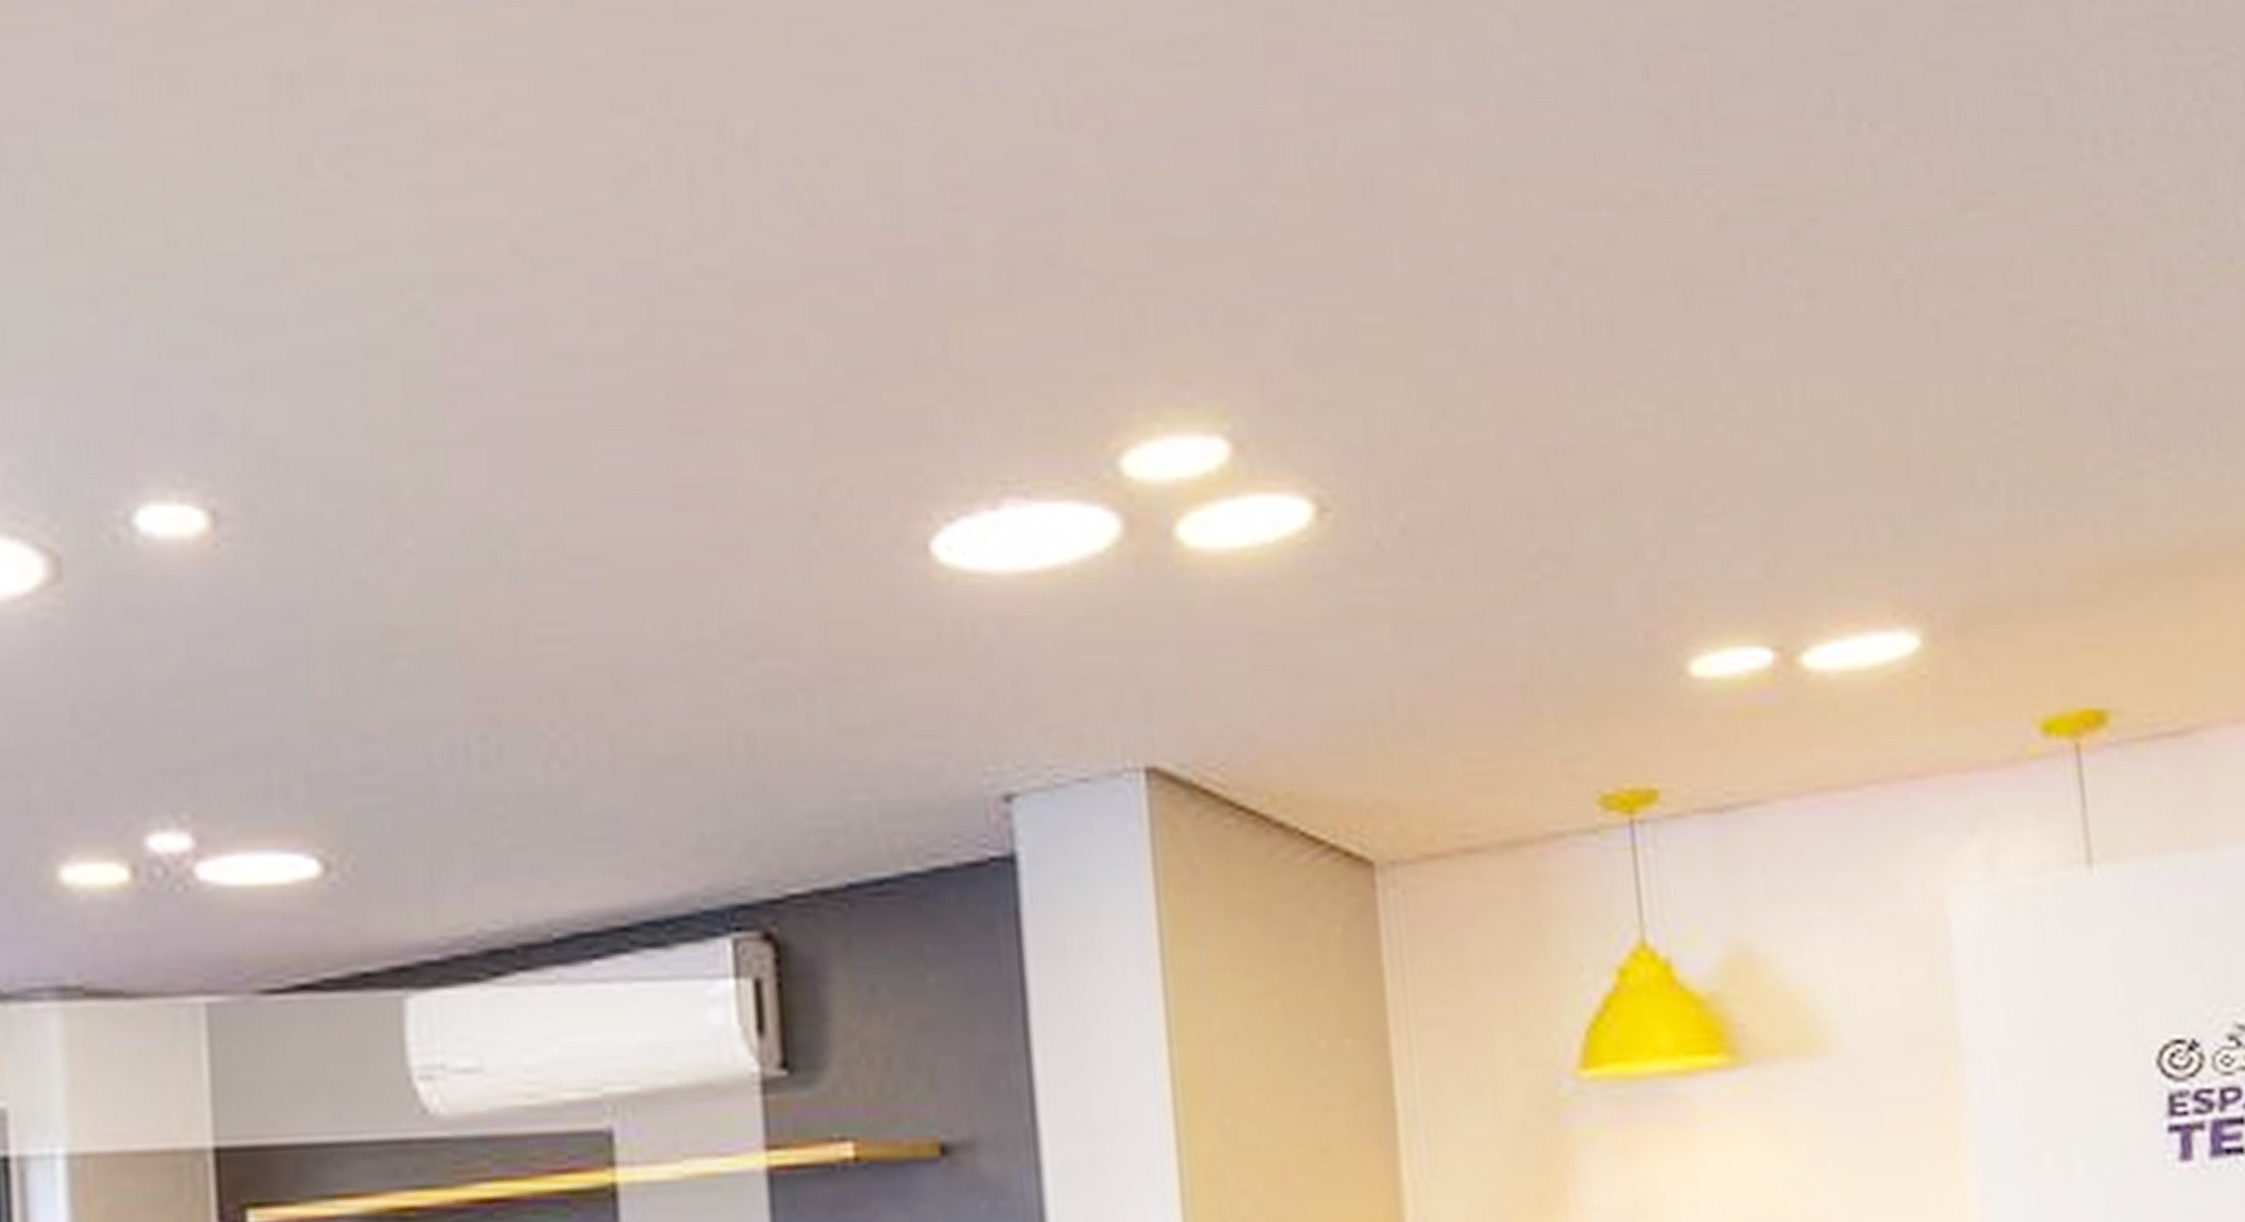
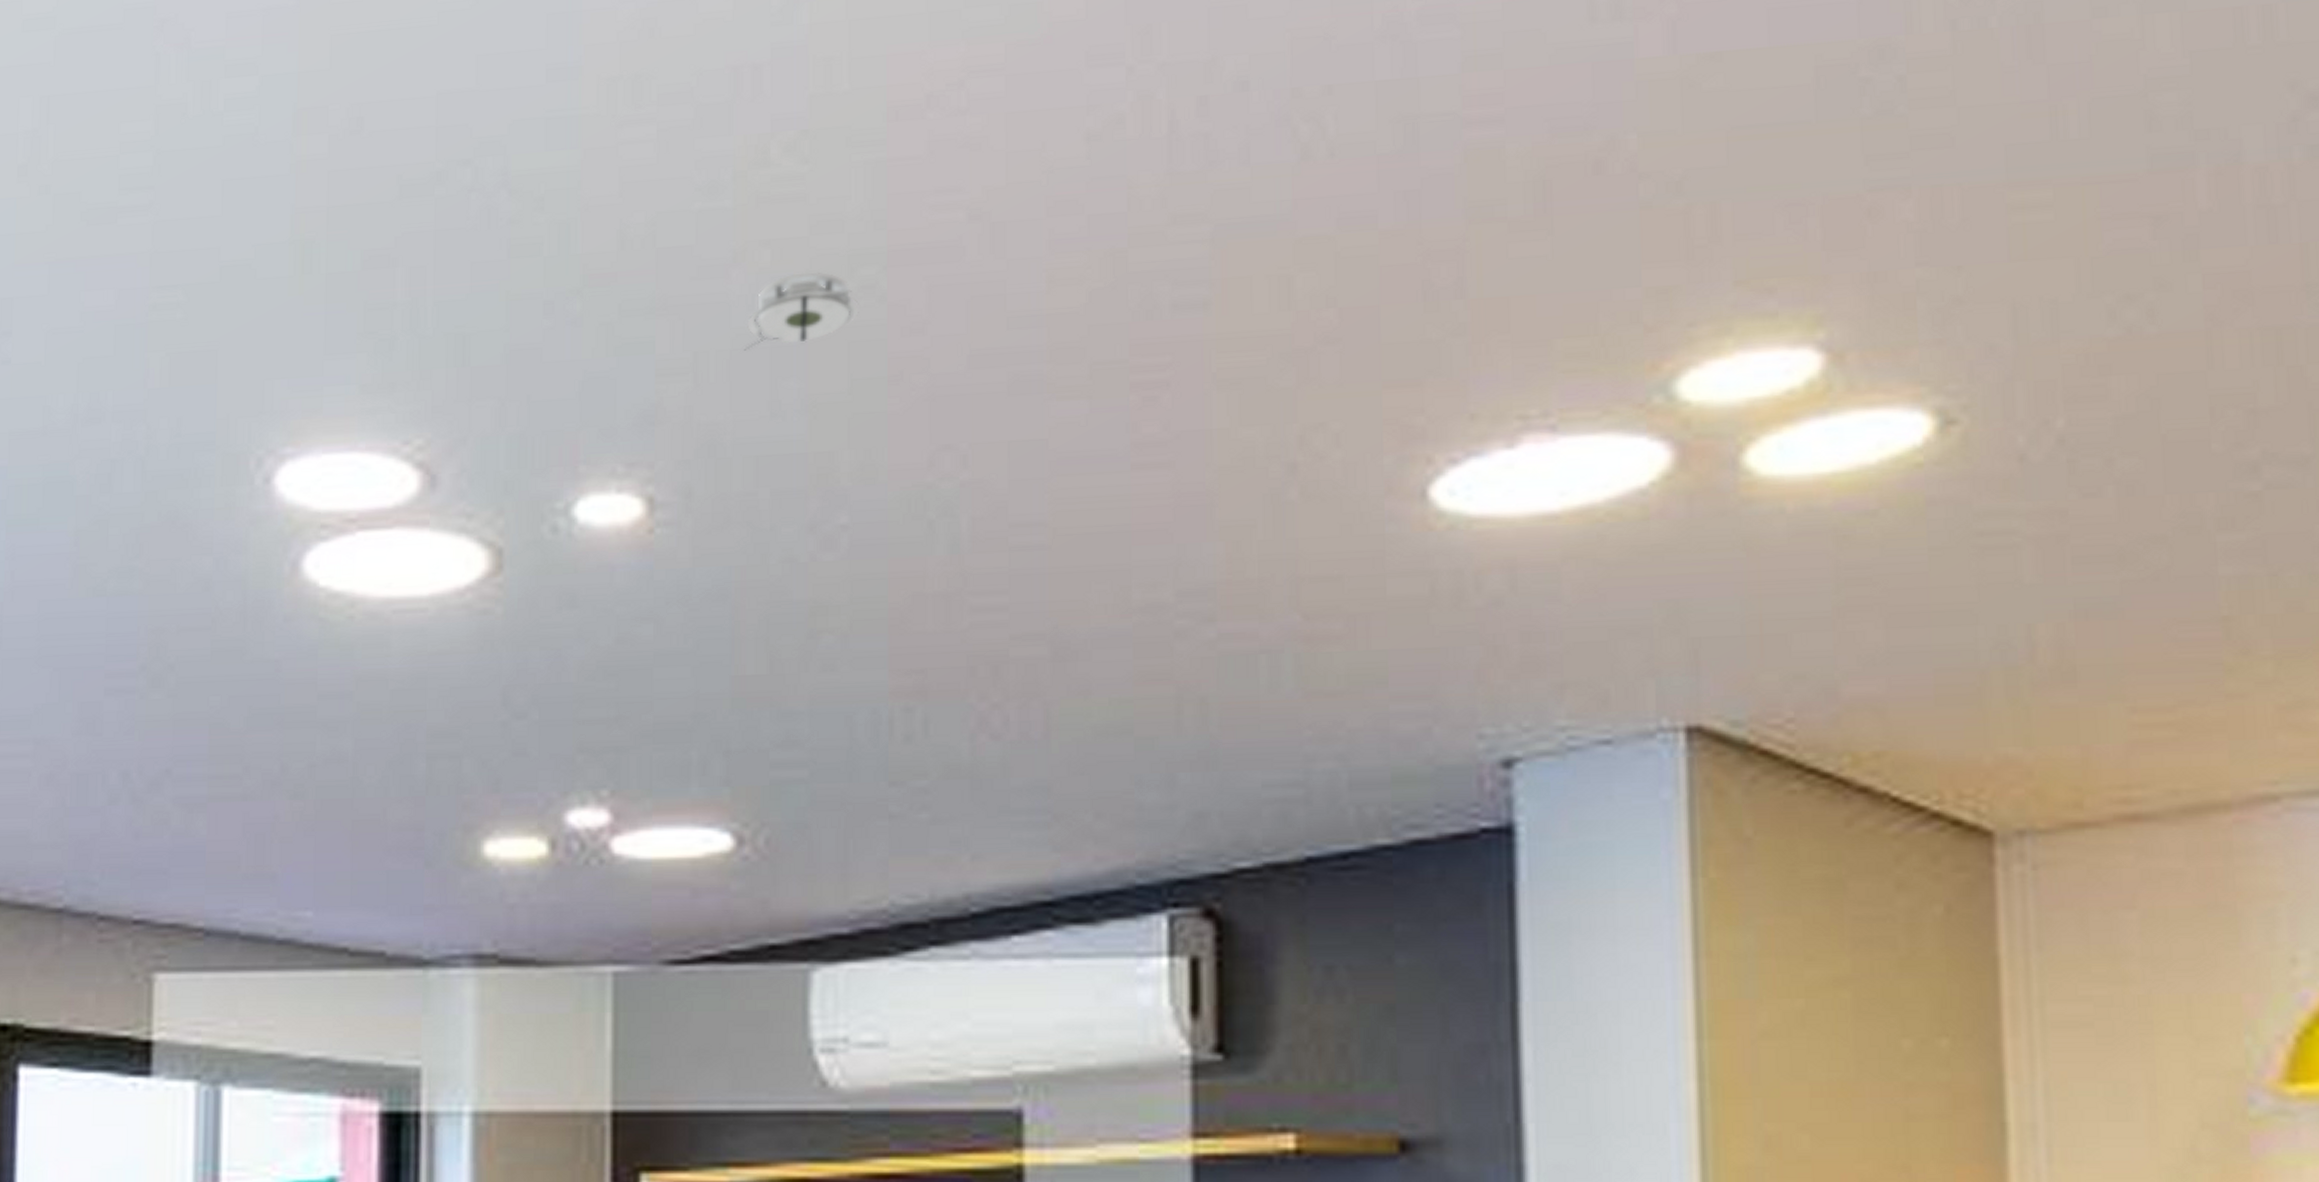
smoke detector: none [300,290,413,365] -> present [744,271,861,351]

